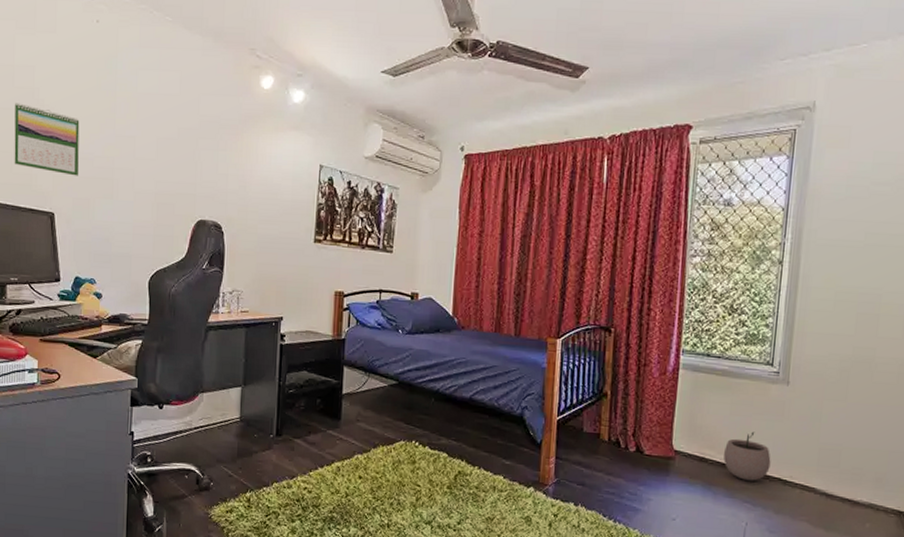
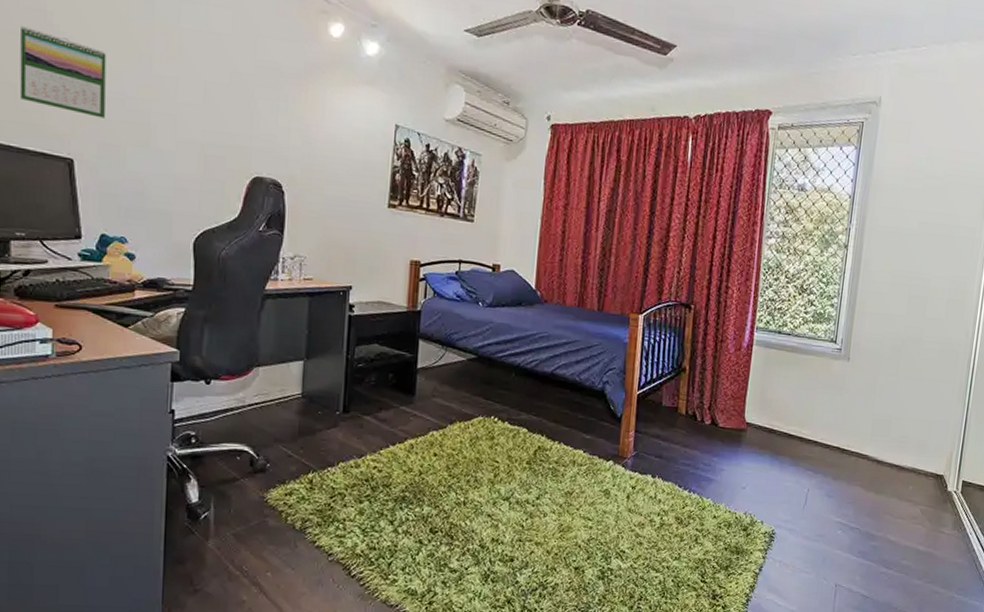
plant pot: present [723,431,771,481] -> none [790,404,832,450]

